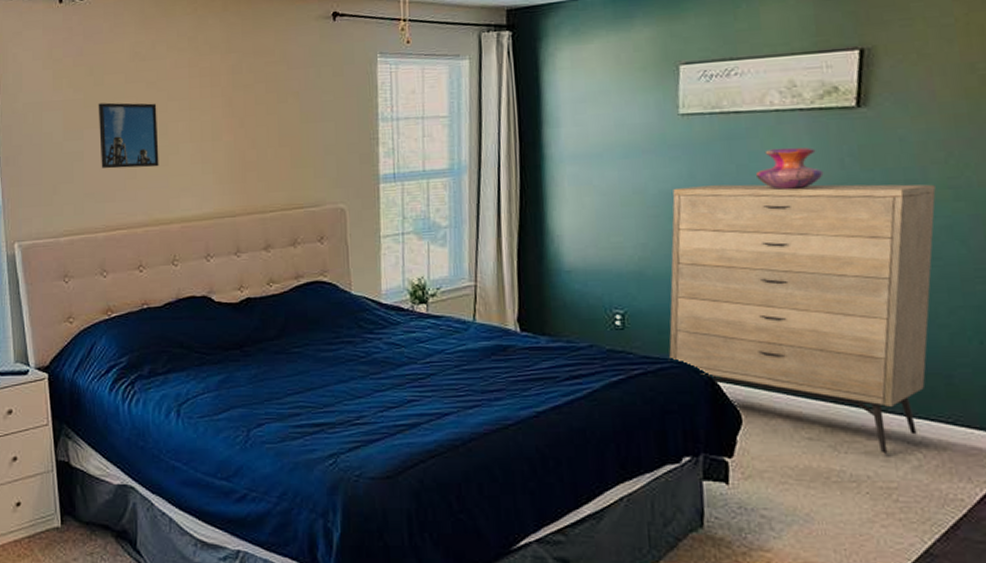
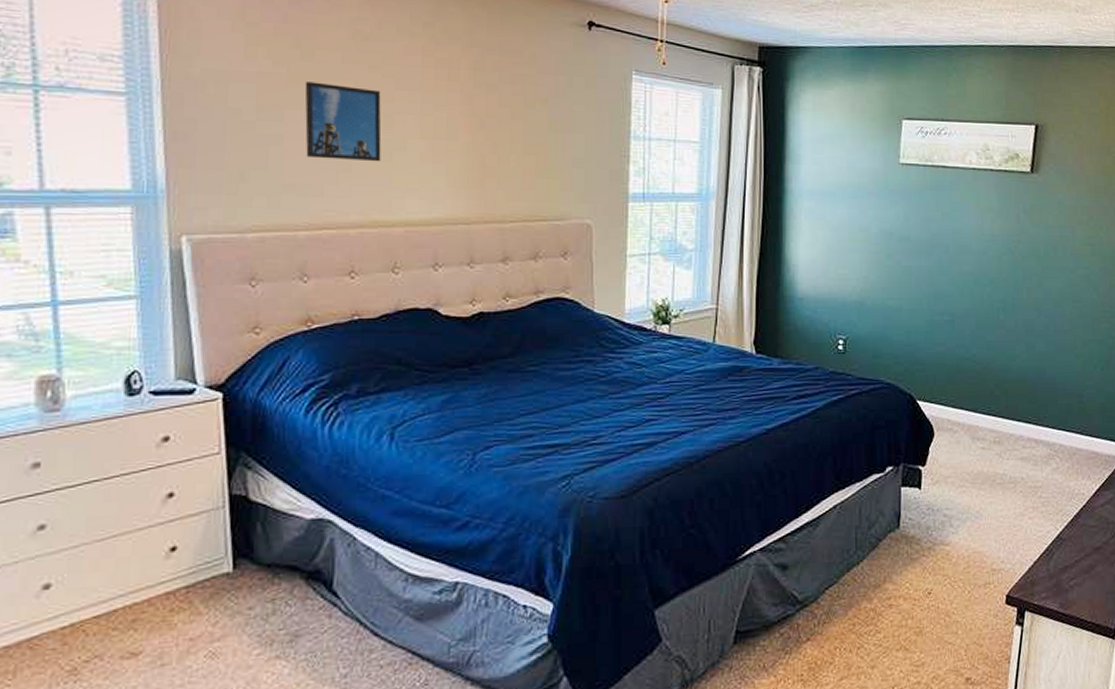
dresser: present [669,184,936,454] -> none [881,228,1080,459]
decorative vase: present [755,147,824,190] -> none [955,201,1005,238]

